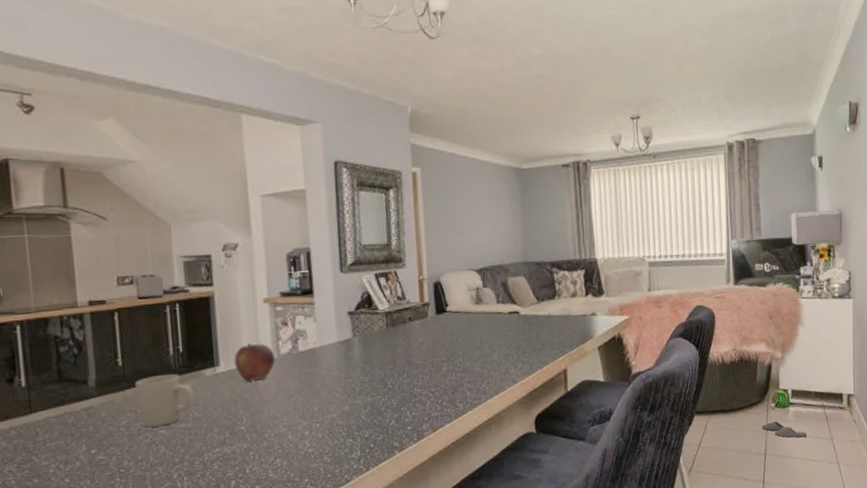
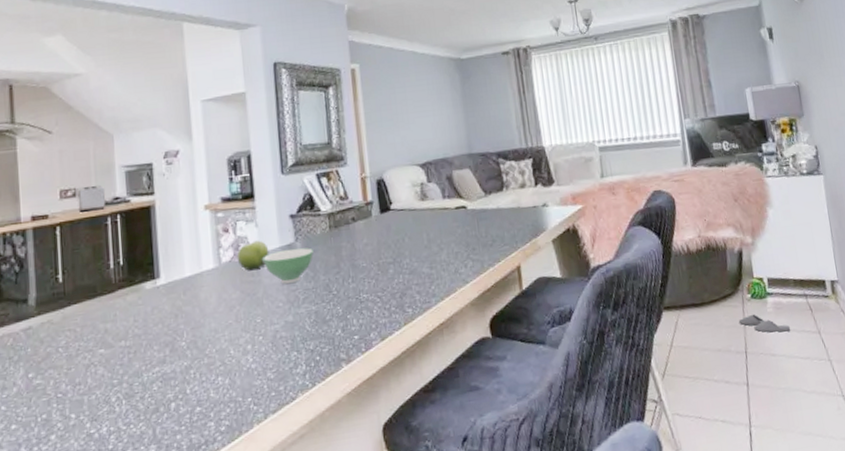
mug: present [135,374,195,428] -> none [75,288,135,347]
fruit: present [234,342,275,382] -> none [175,252,216,294]
fruit: none [295,334,327,363] -> present [236,240,269,271]
bowl: none [321,343,371,377] -> present [263,247,315,285]

